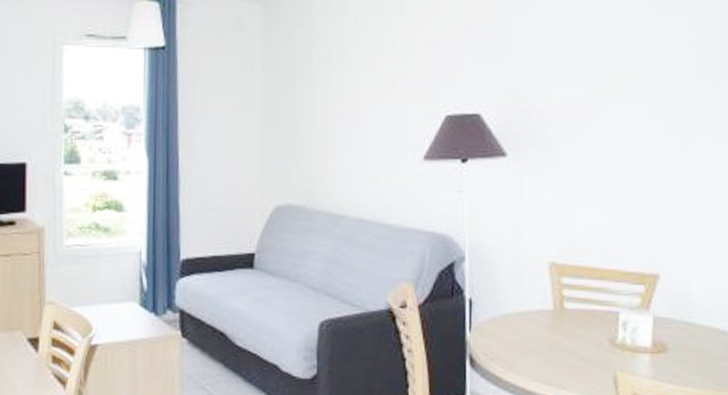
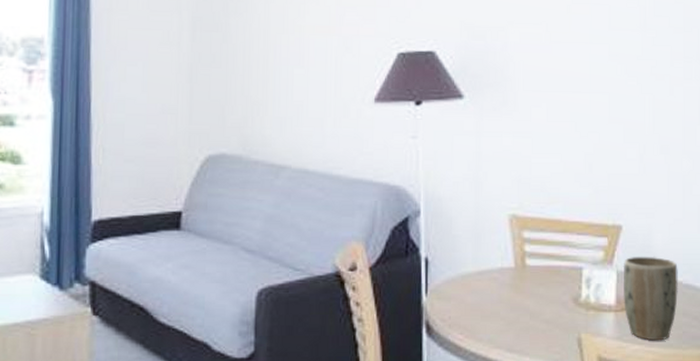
plant pot: none [659,303,715,382] -> present [623,256,678,341]

